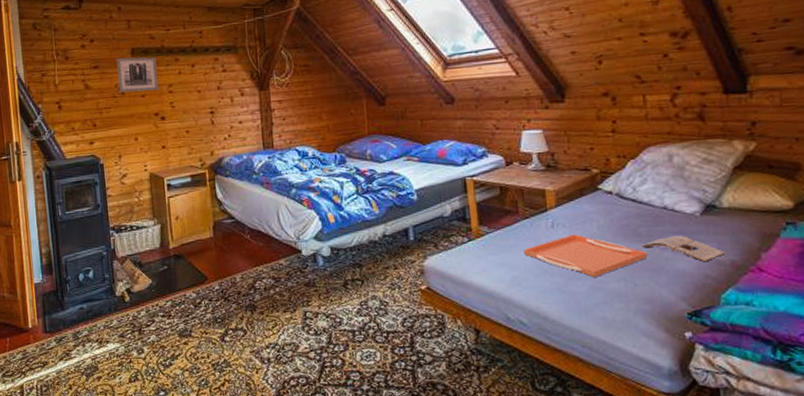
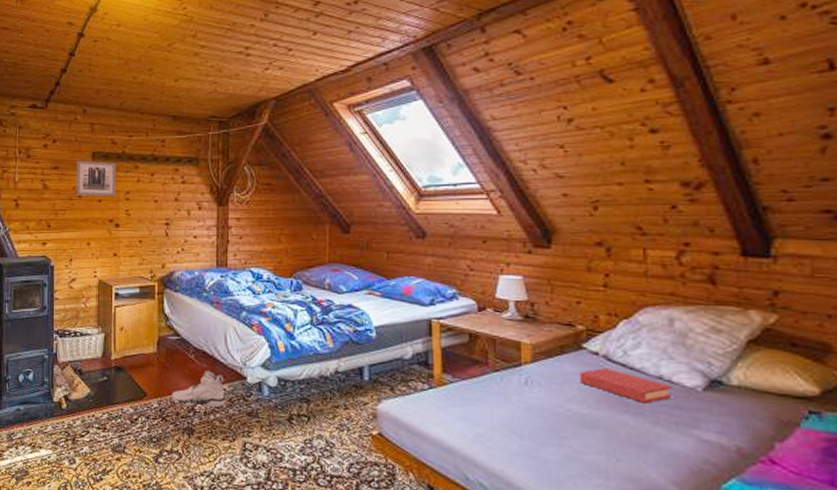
sneaker: none [232,248,284,285] -> present [172,370,226,409]
serving tray: present [524,234,648,277] -> none [491,394,636,446]
hardback book: none [597,204,675,232] -> present [579,367,671,404]
magazine: present [643,235,726,262] -> none [630,410,731,445]

